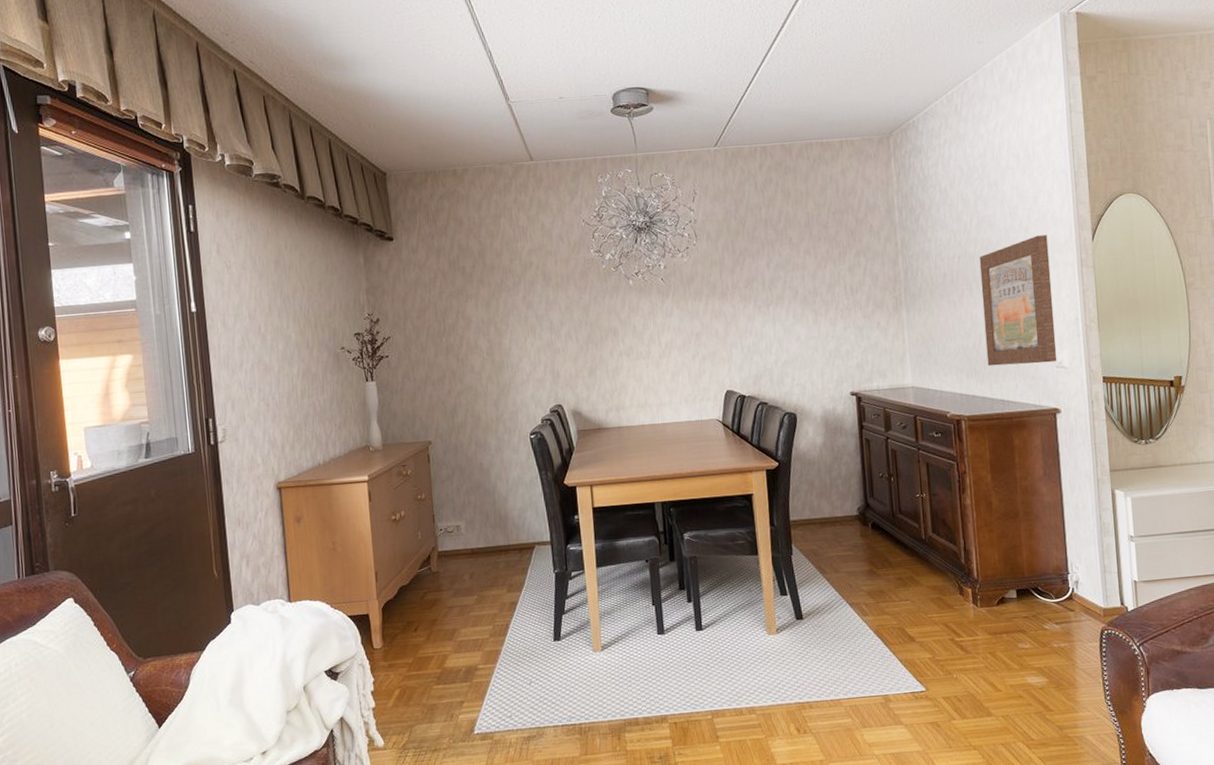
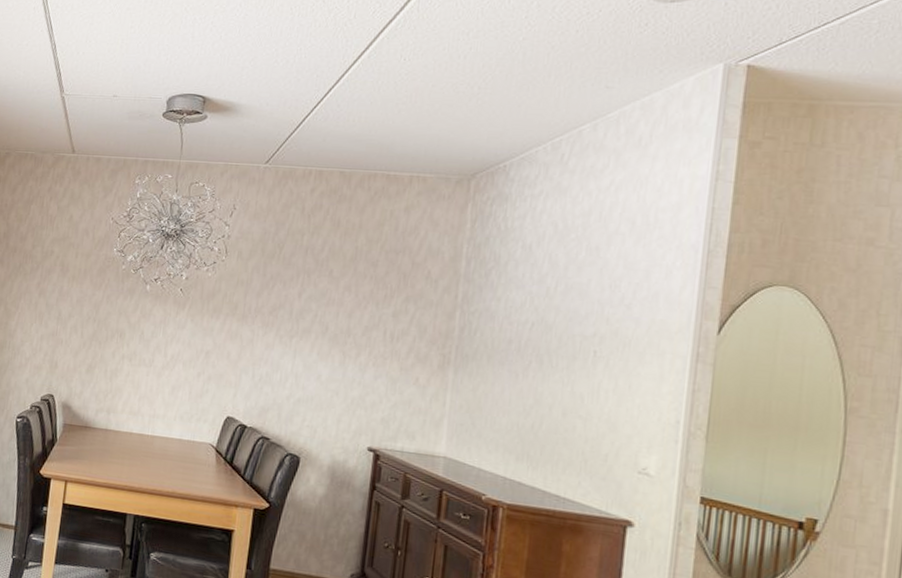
wall art: present [979,235,1057,366] -> none [545,315,656,467]

